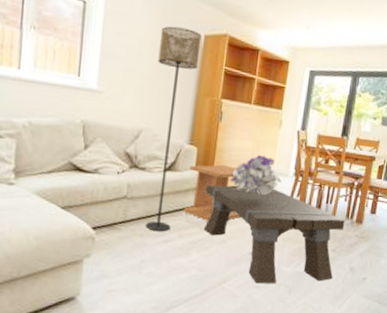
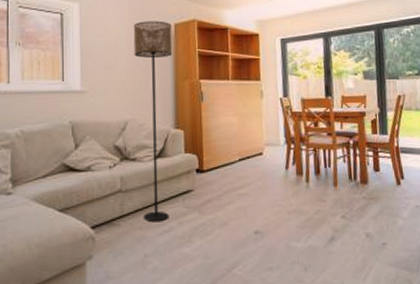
side table: present [183,164,241,221] -> none [179,143,238,203]
coffee table: present [203,184,345,284] -> none [199,160,350,265]
bouquet: present [230,155,282,195] -> none [221,128,274,169]

